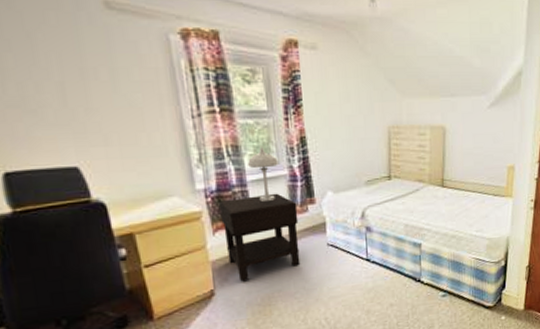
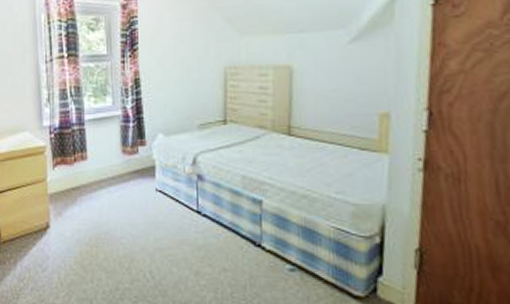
nightstand: present [219,193,301,282] -> none [60,133,129,218]
table lamp: present [248,146,278,201] -> none [87,87,113,140]

